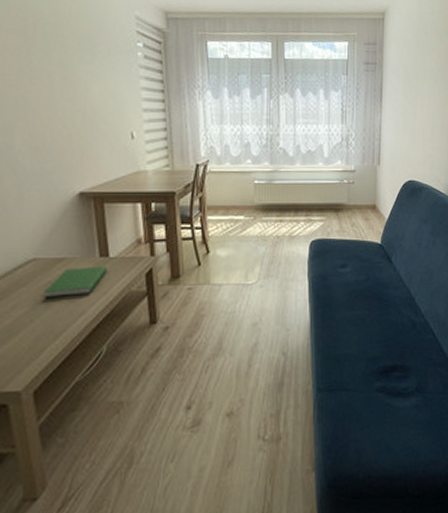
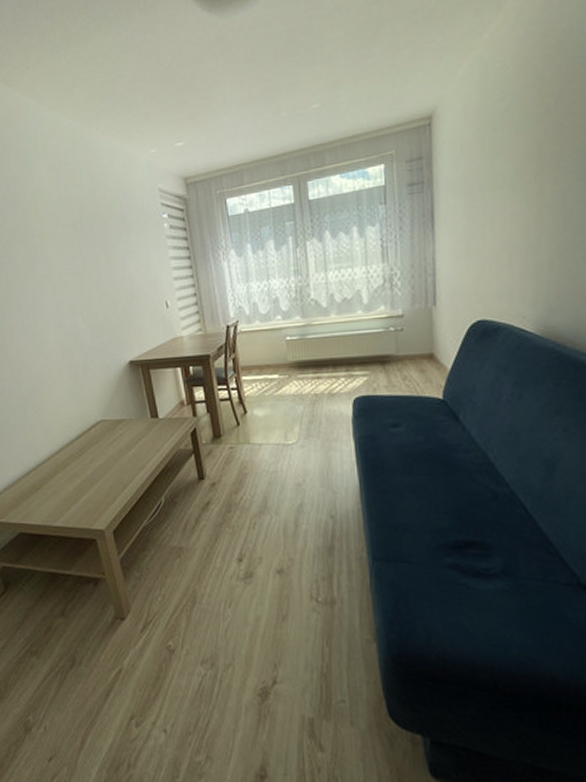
hardcover book: present [44,266,108,297] -> none [112,426,159,453]

